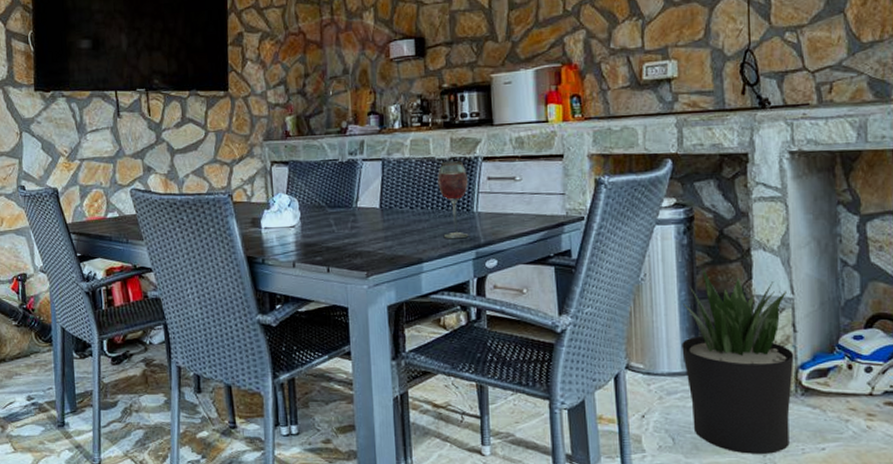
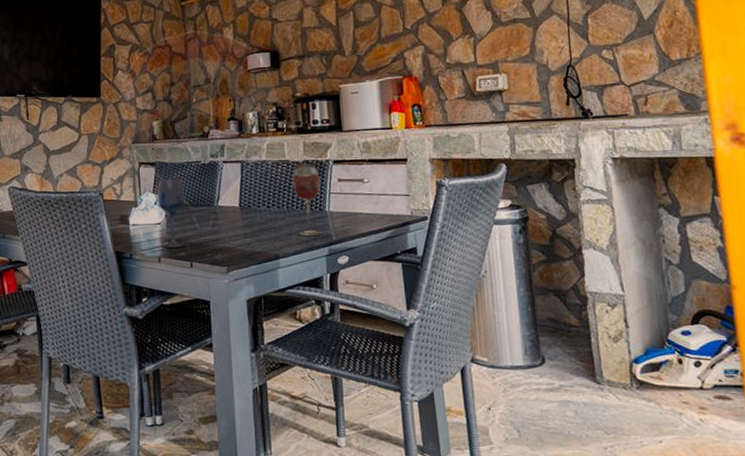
wineglass: none [291,177,322,253] -> present [157,178,186,249]
planter: present [682,267,794,454] -> none [522,265,629,446]

